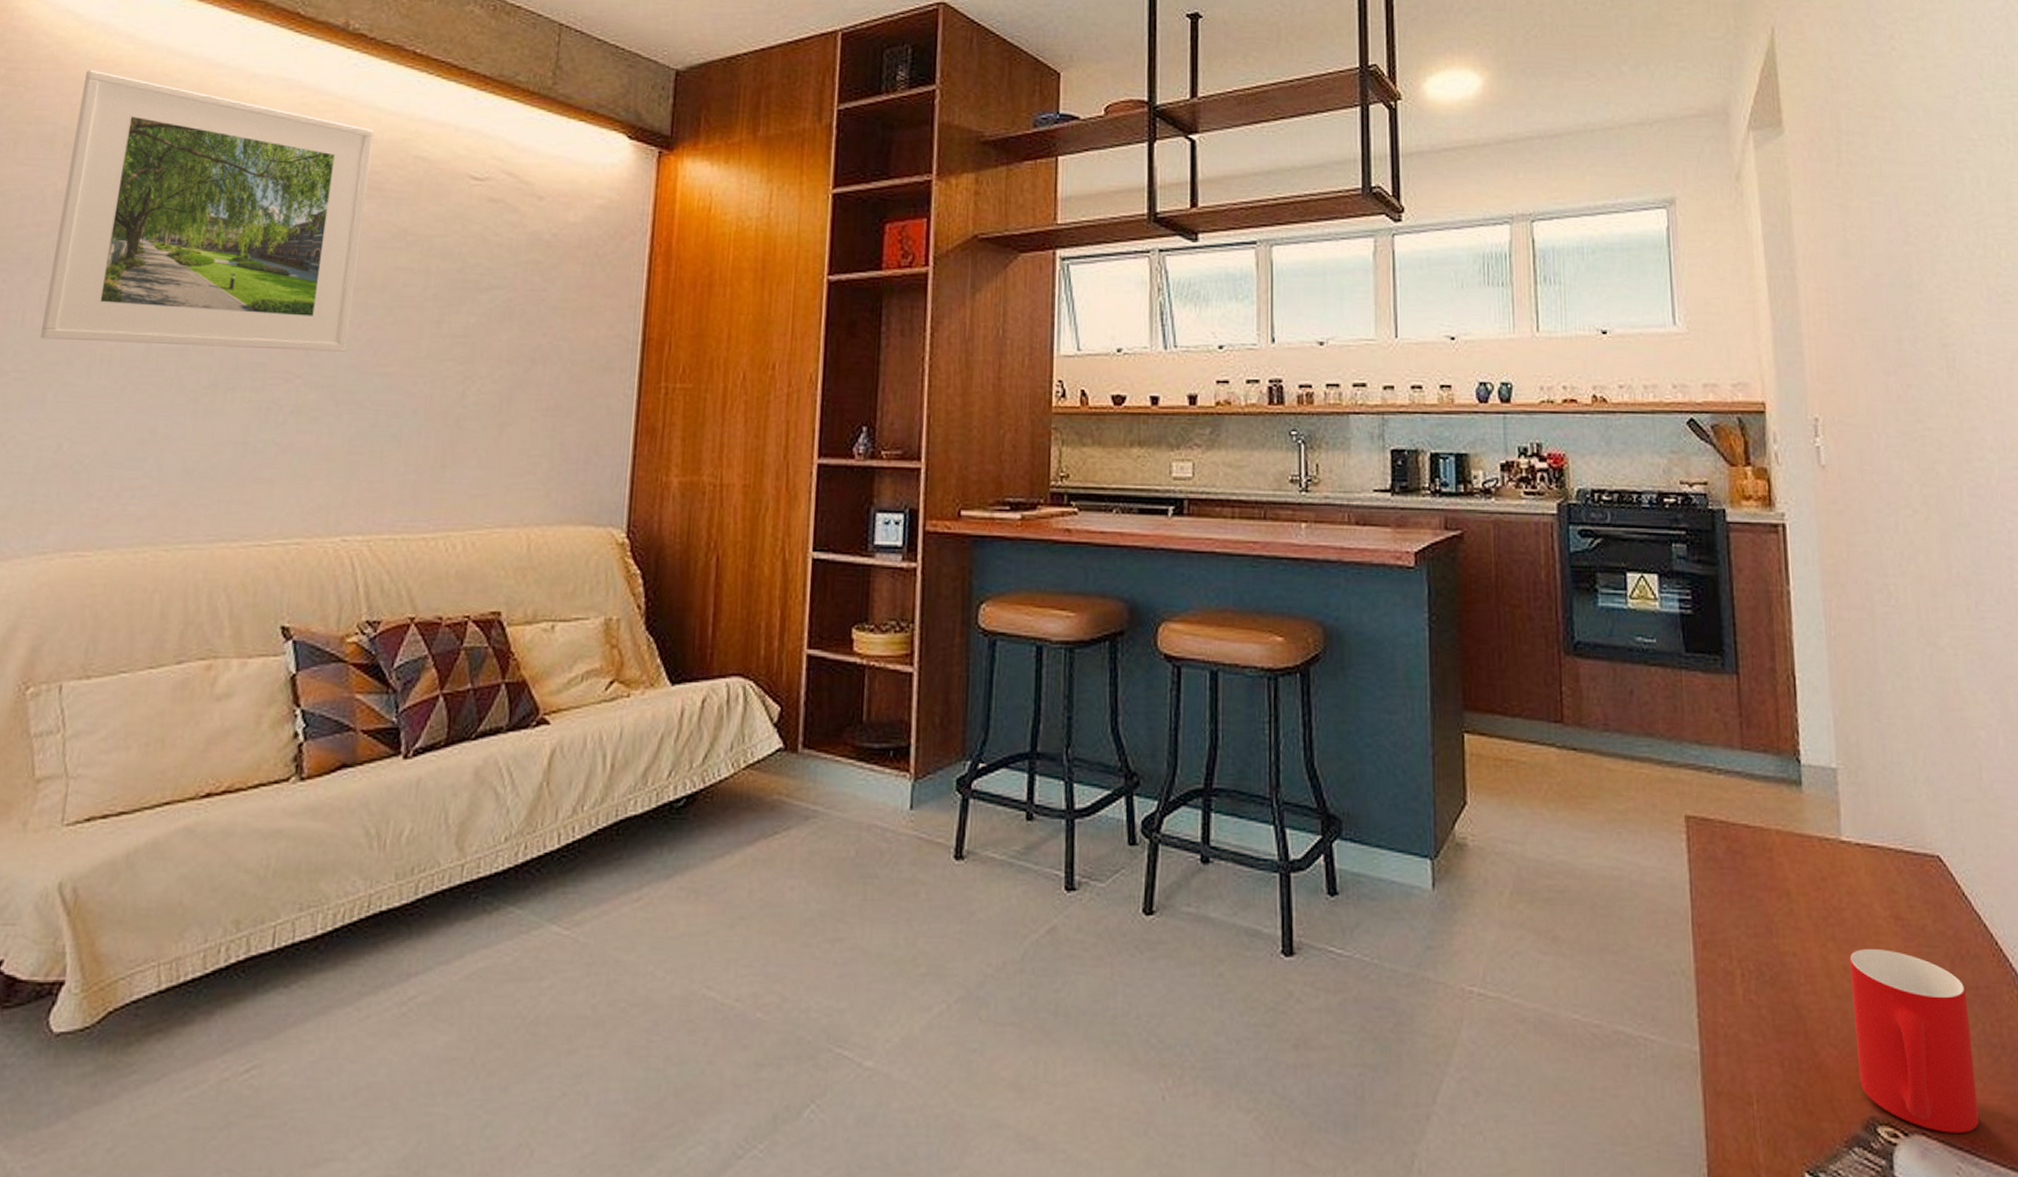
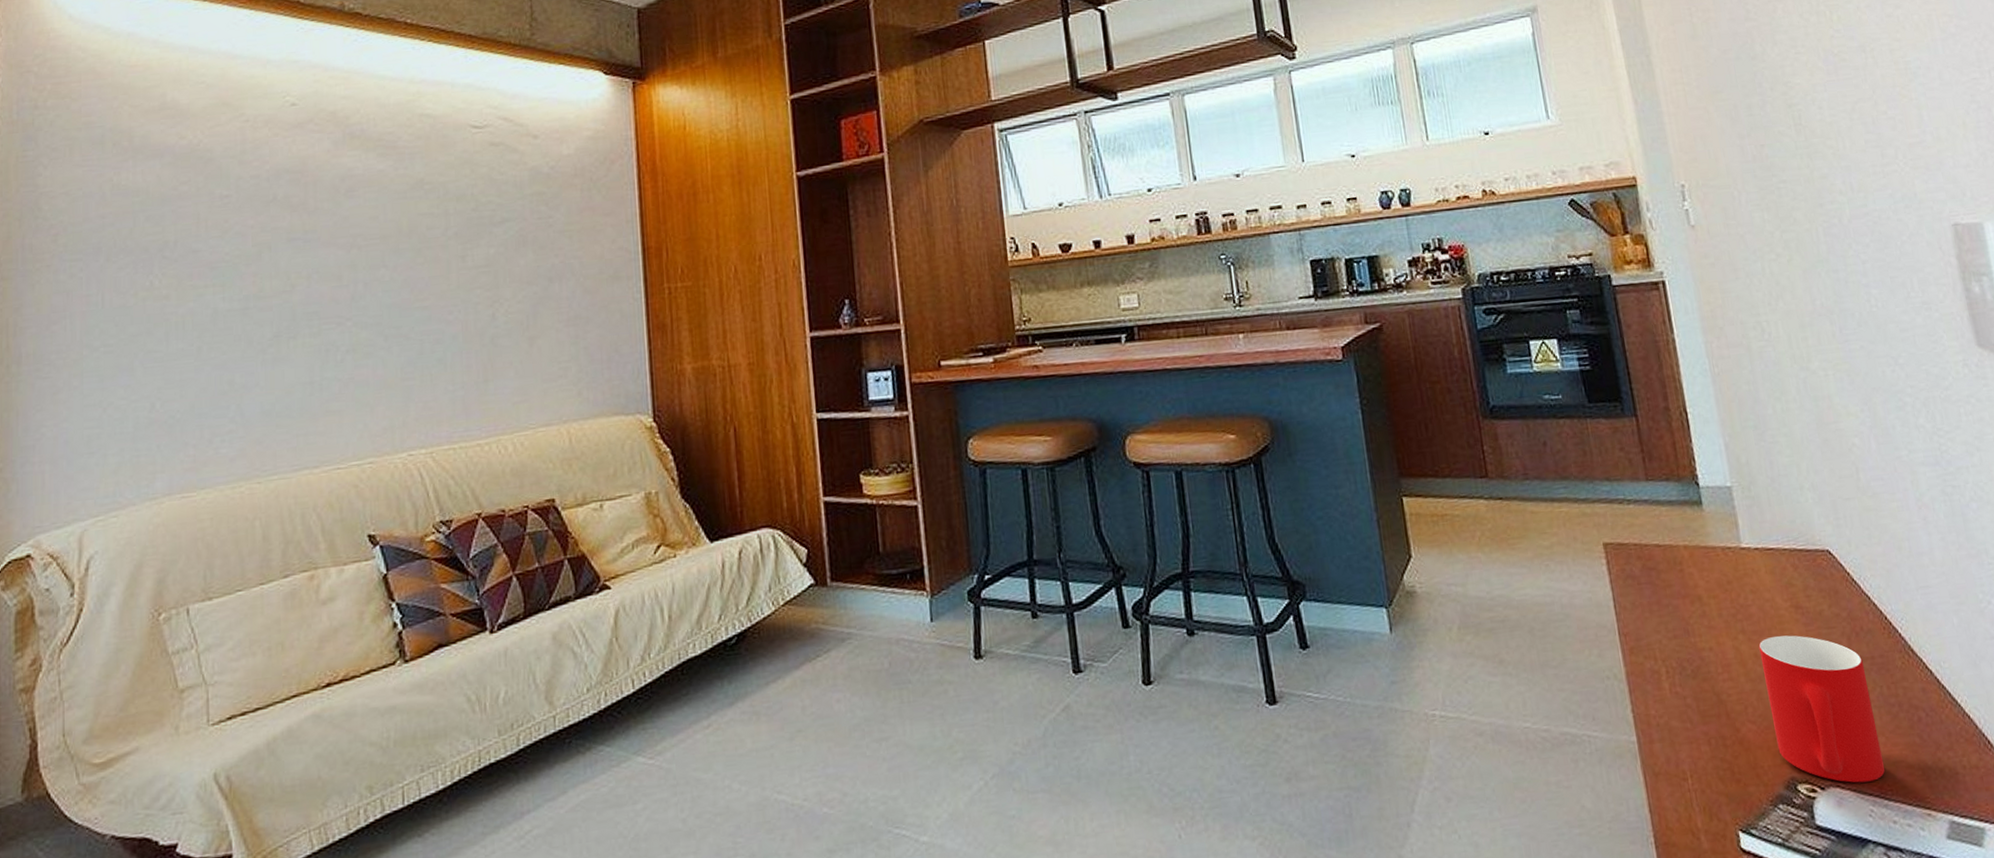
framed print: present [40,69,375,352] -> none [120,75,387,315]

